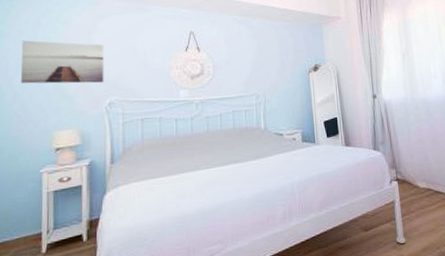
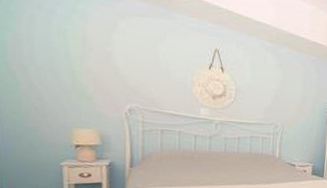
wall art: present [20,40,104,84] -> none [35,27,125,88]

